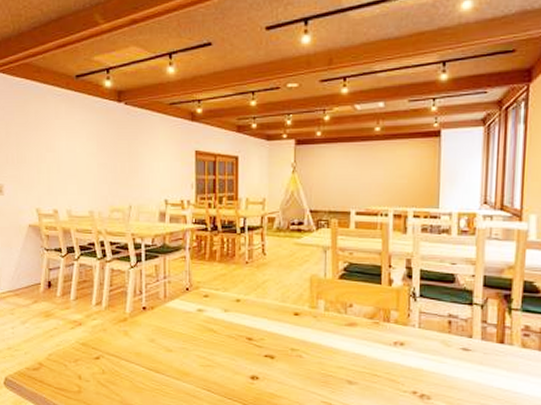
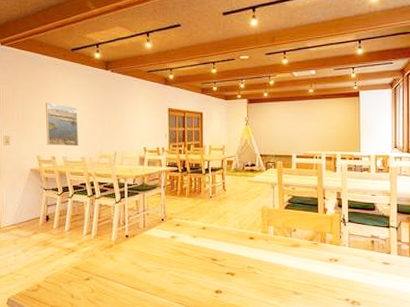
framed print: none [46,143,85,198] -> present [46,103,78,147]

